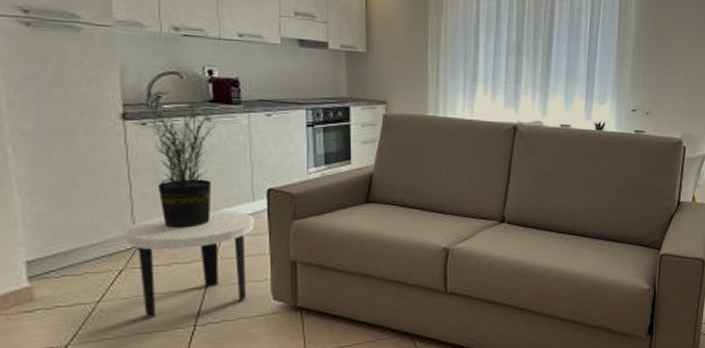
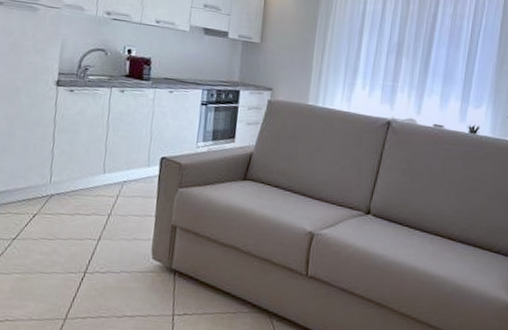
side table: present [124,211,254,318] -> none [42,171,147,260]
potted plant: present [143,103,220,229] -> none [74,73,131,185]

